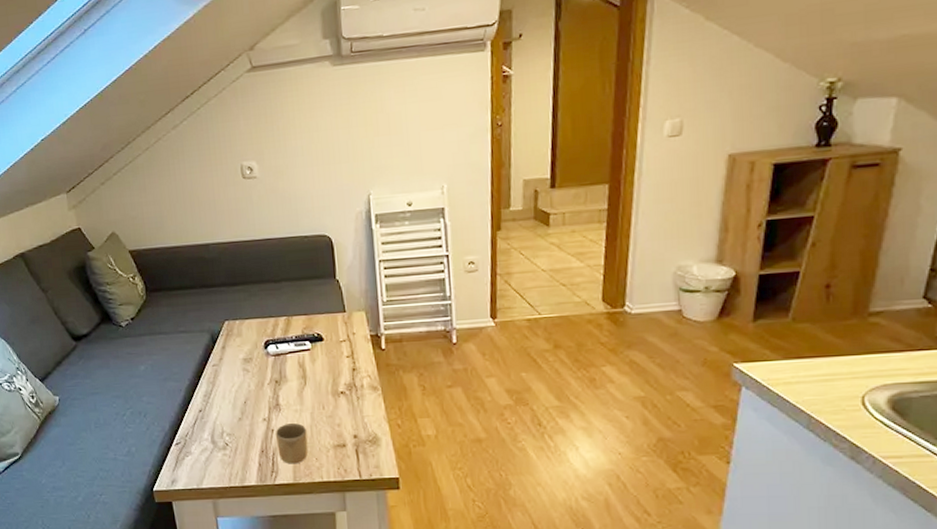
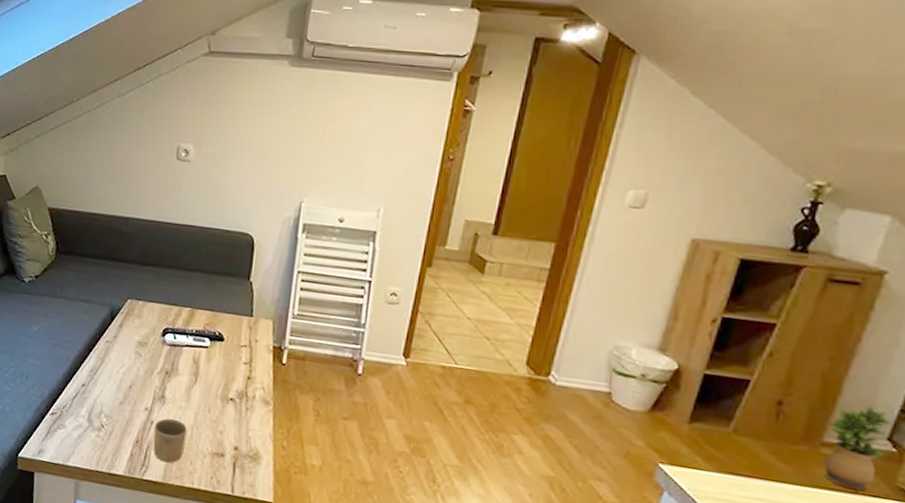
potted plant: none [872,272,925,349] -> present [822,406,892,492]

